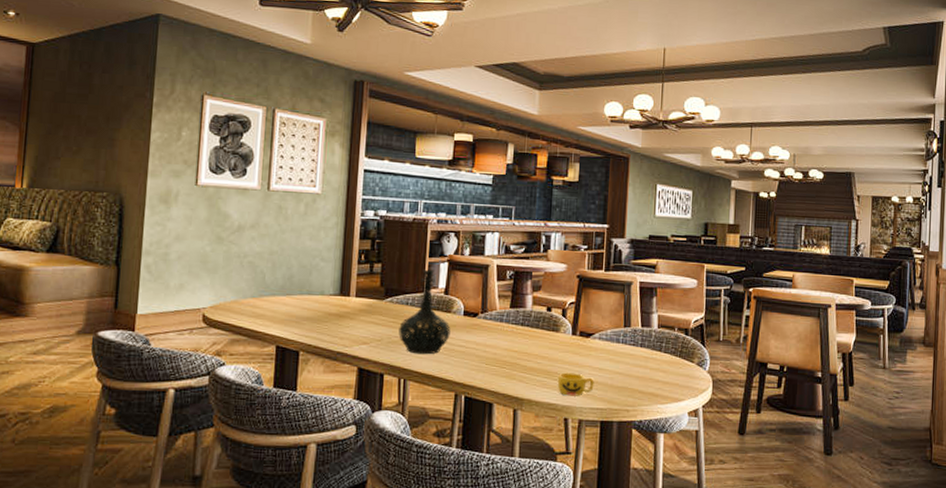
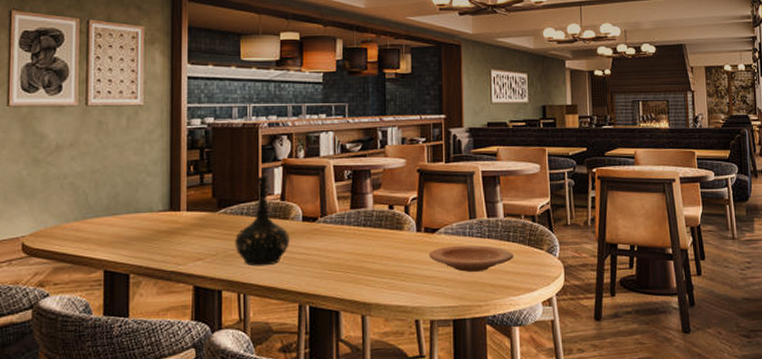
cup: present [557,372,594,396] -> none [405,271,443,296]
plate: none [581,351,665,379] -> present [428,245,514,273]

